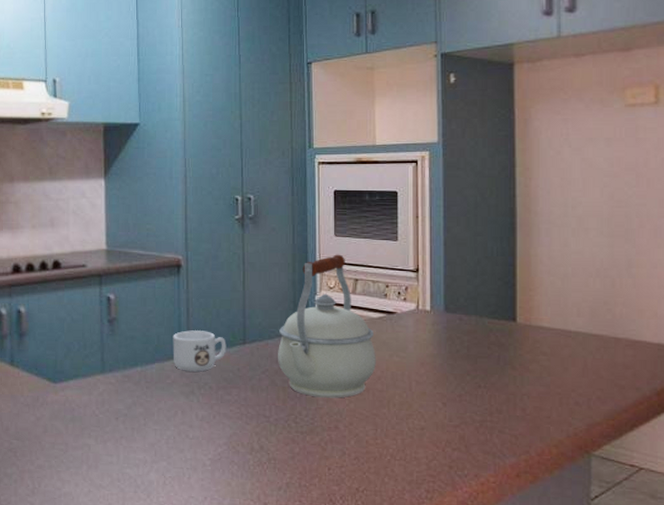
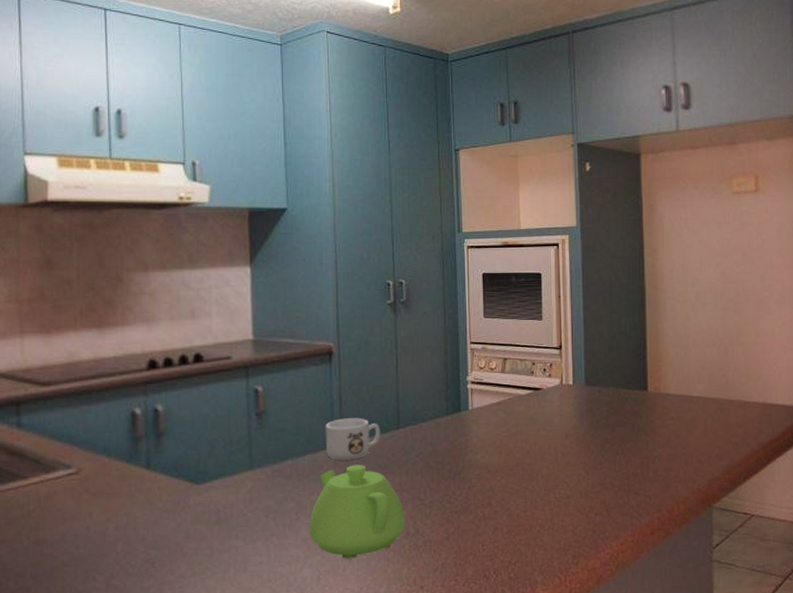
teapot: none [156,376,250,468] -> present [309,464,406,559]
kettle: present [278,254,376,398] -> none [432,335,525,476]

